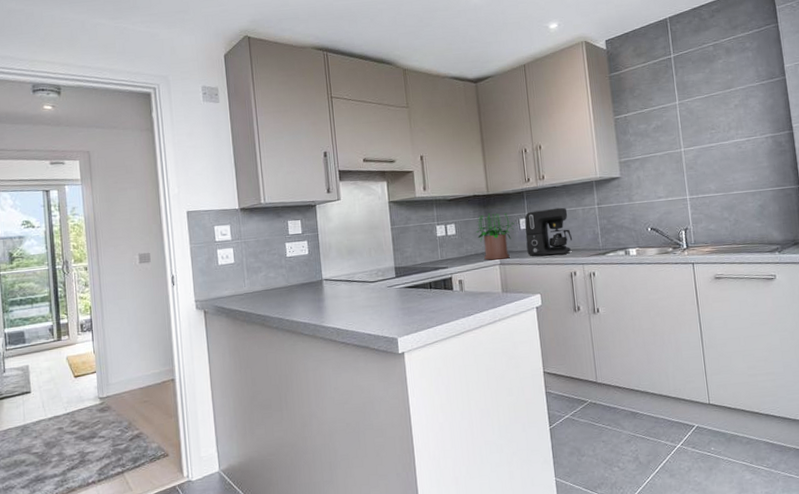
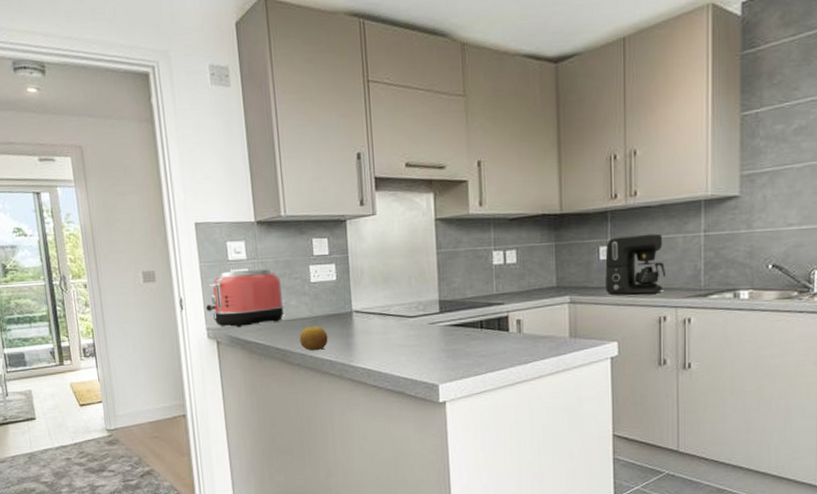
toaster: none [195,247,264,299] -> present [206,269,284,328]
fruit: none [277,293,302,316] -> present [299,326,328,352]
potted plant: present [476,212,514,261] -> none [542,237,592,297]

